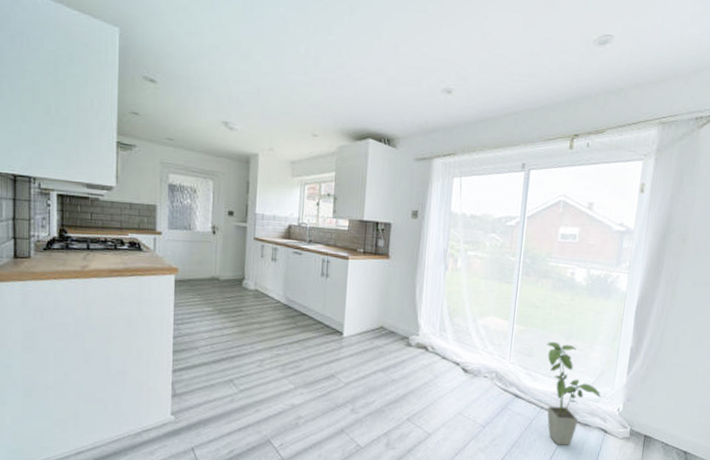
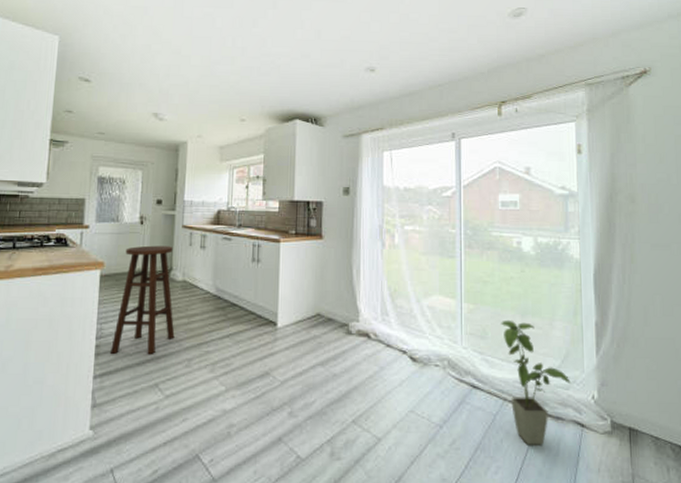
bar stool: none [188,254,248,354] -> present [111,245,175,354]

